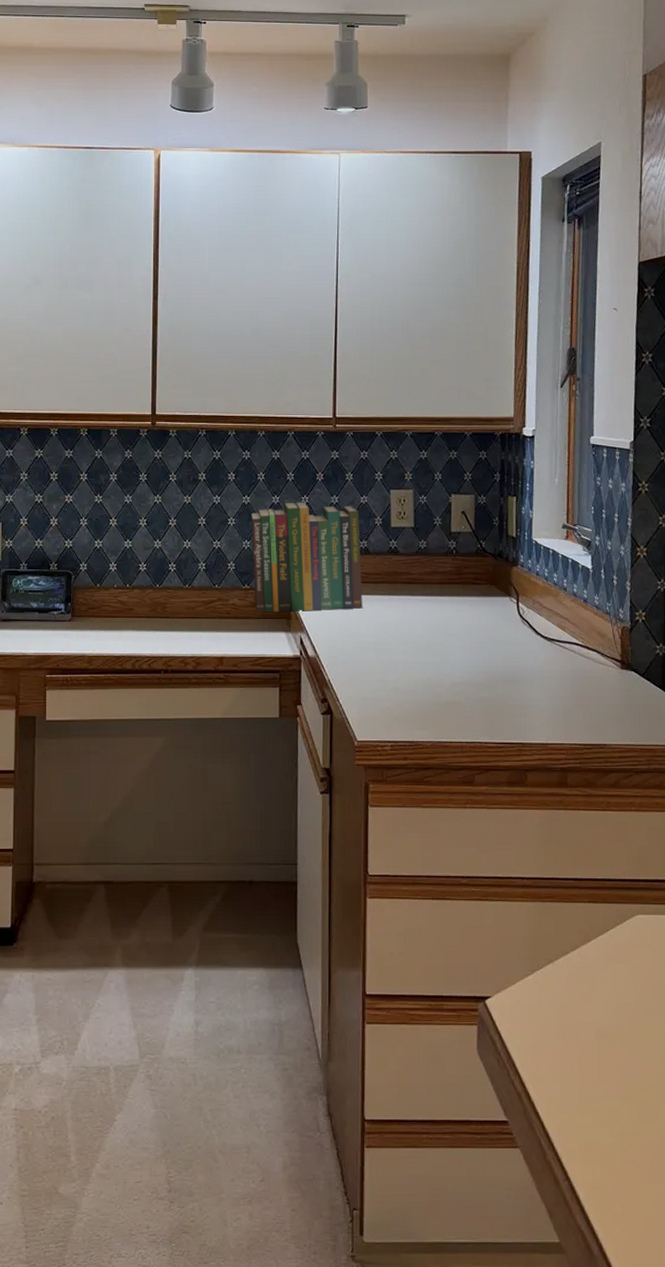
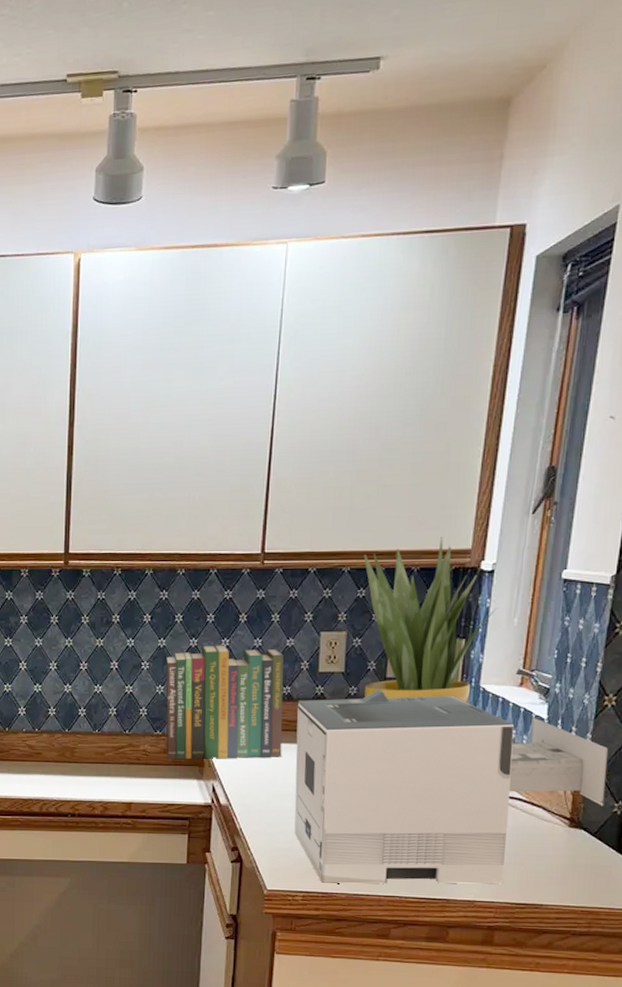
printer: none [373,542,648,732] -> present [294,689,609,884]
planter: none [423,406,540,556] -> present [363,537,497,704]

